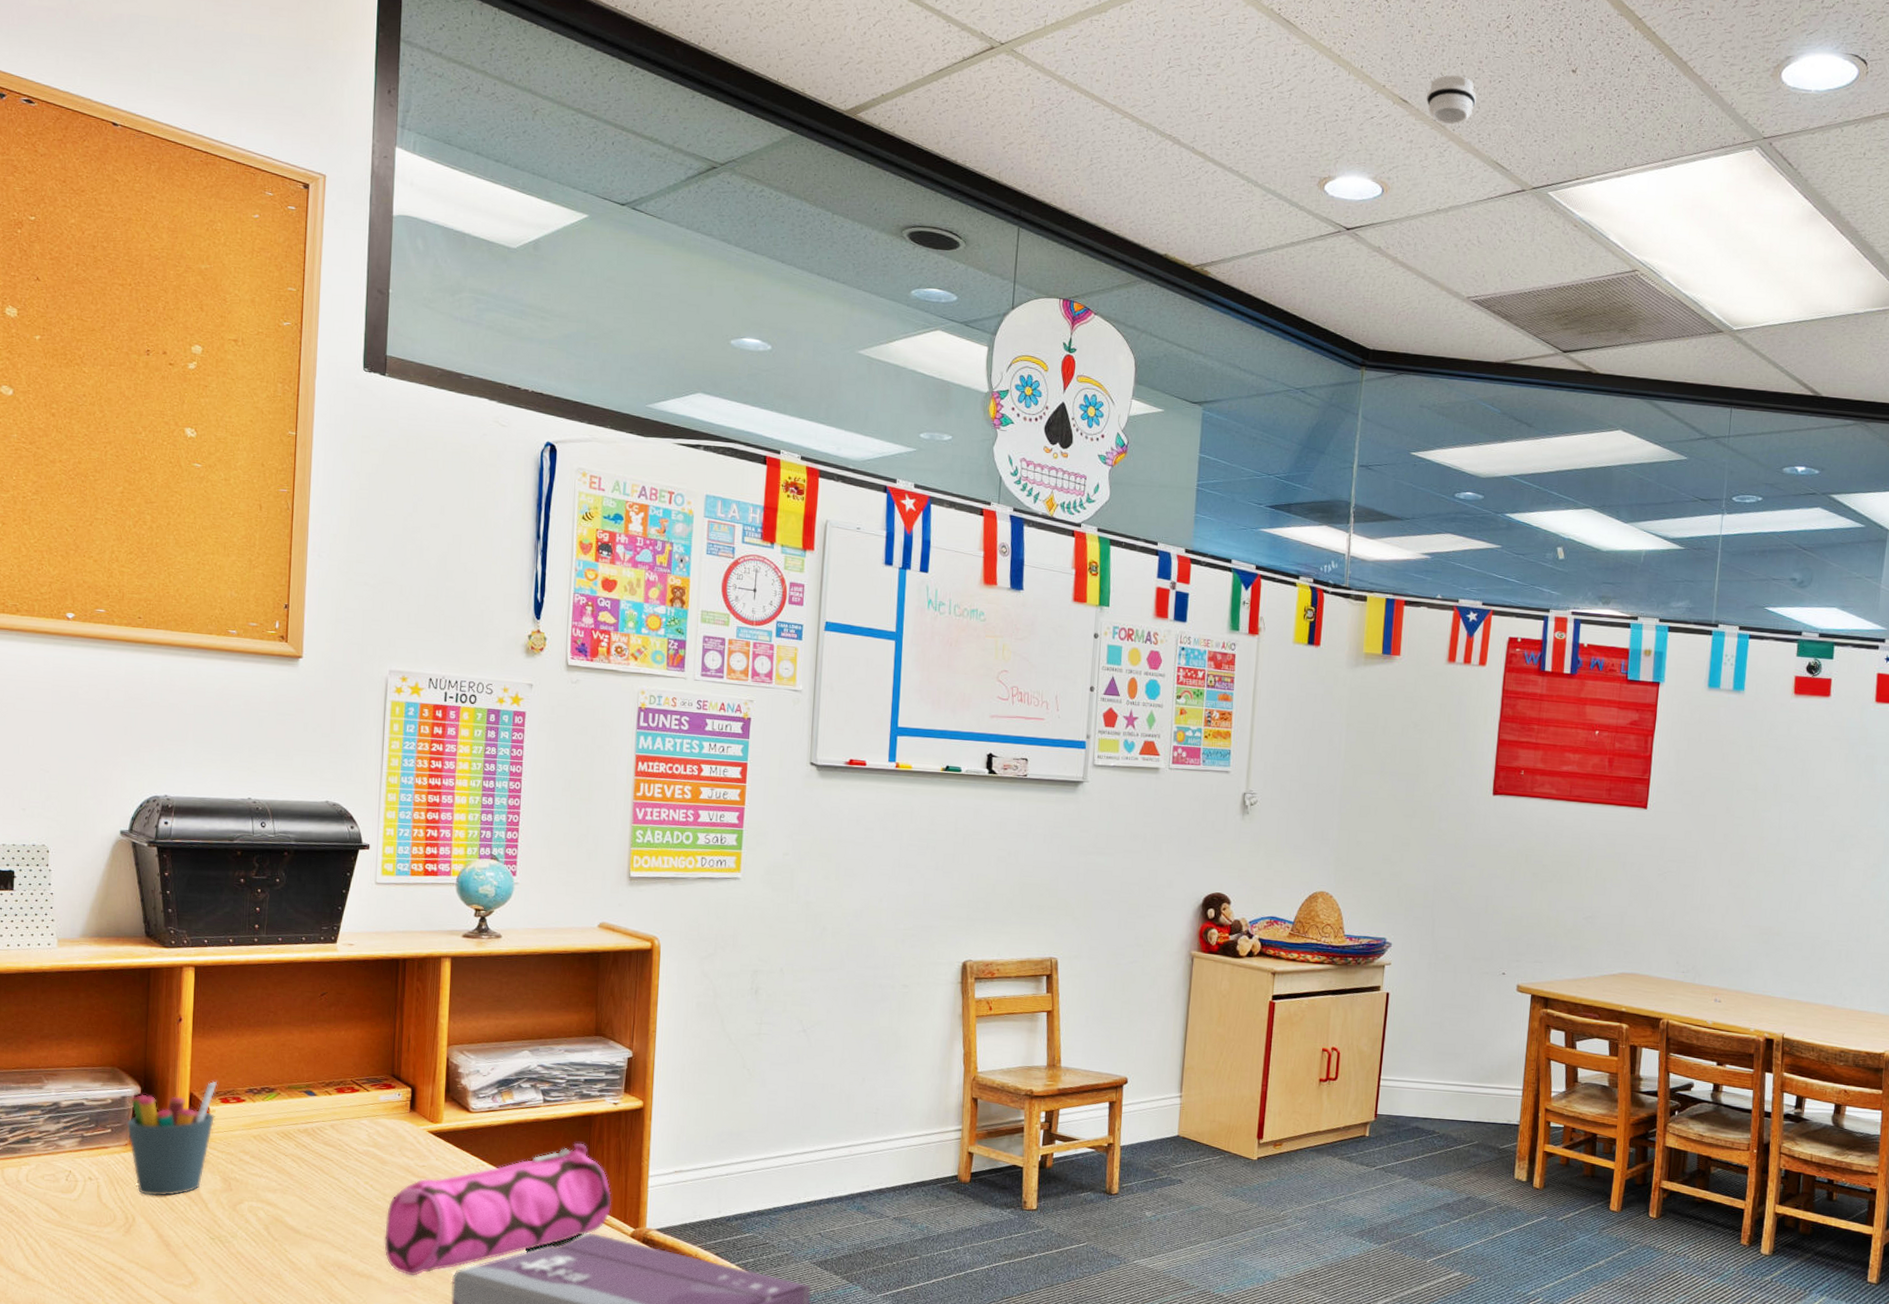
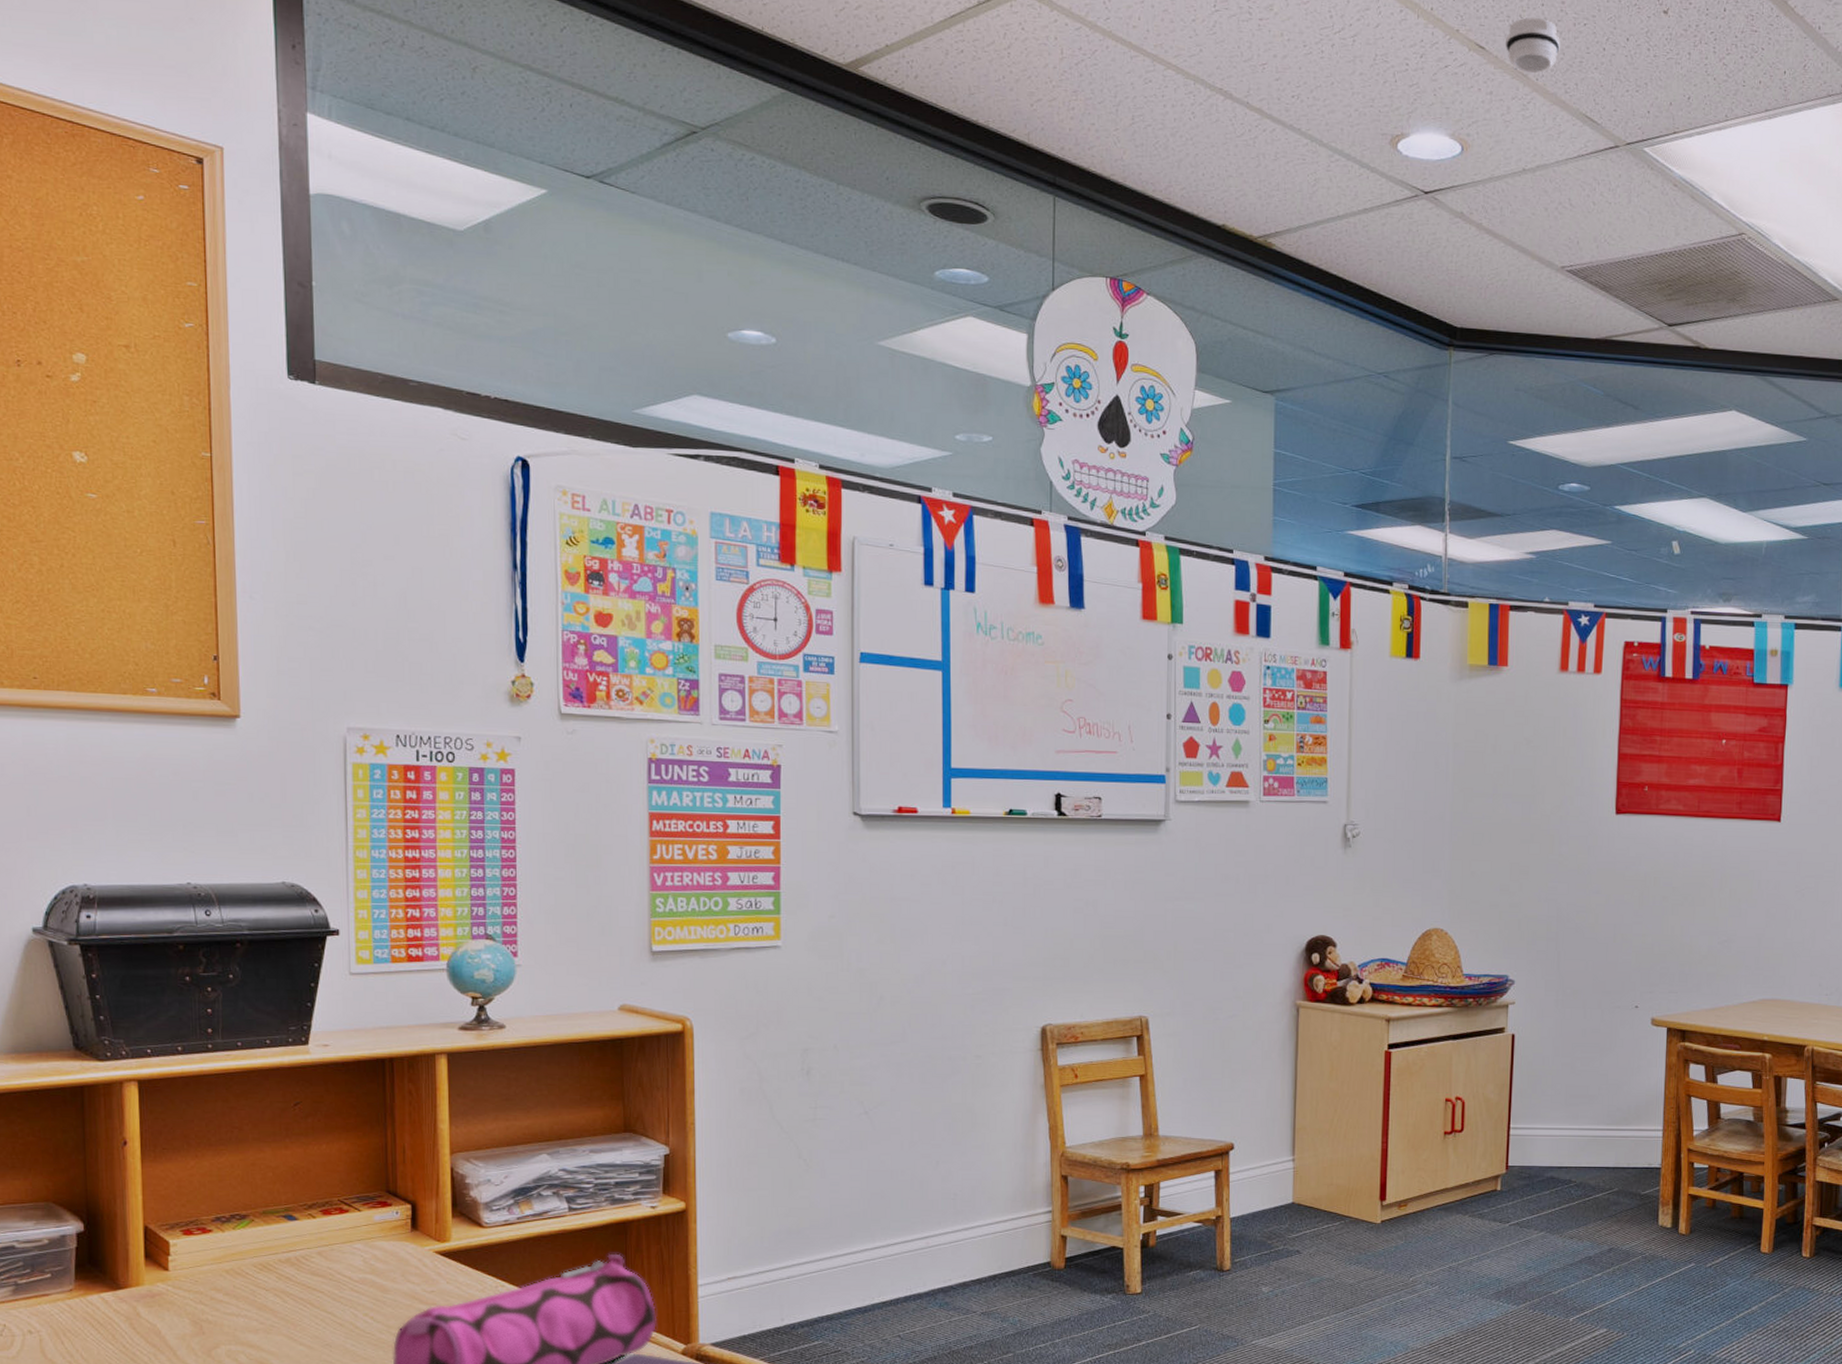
pen holder: present [126,1080,218,1196] -> none [69,1210,177,1346]

